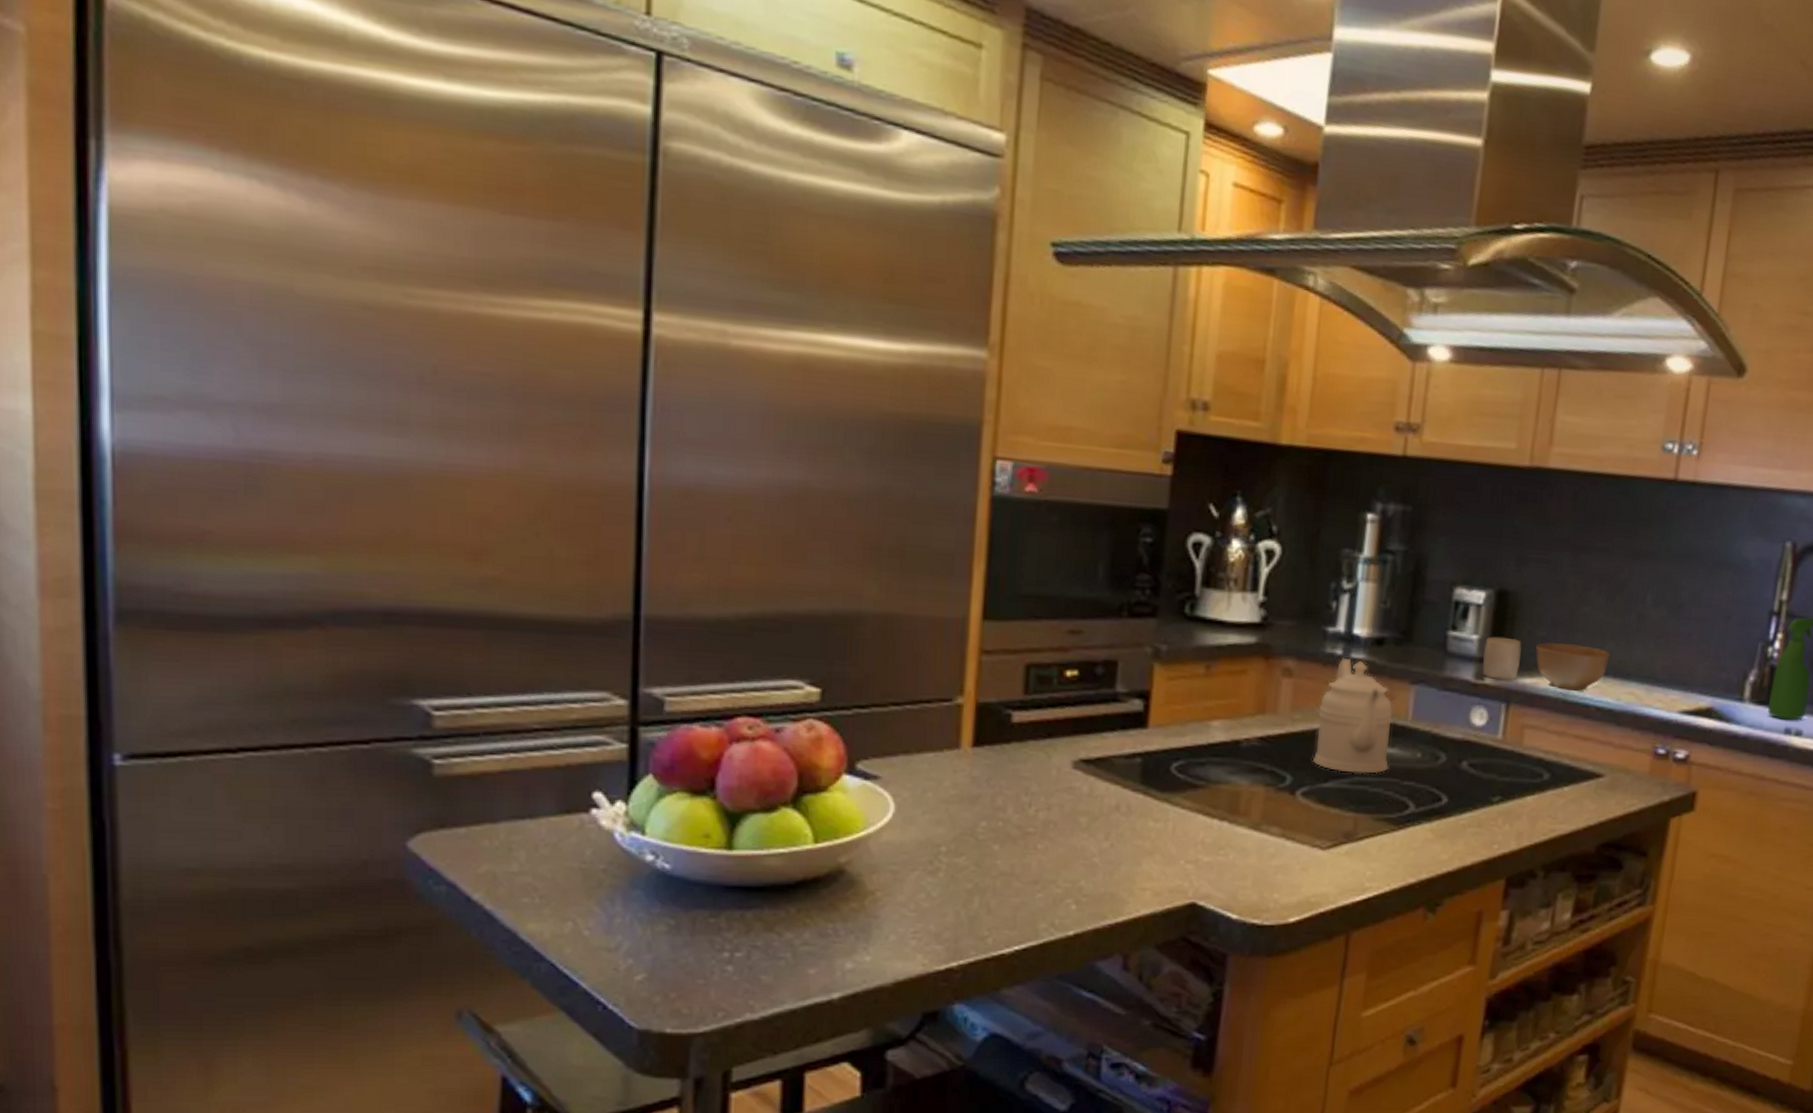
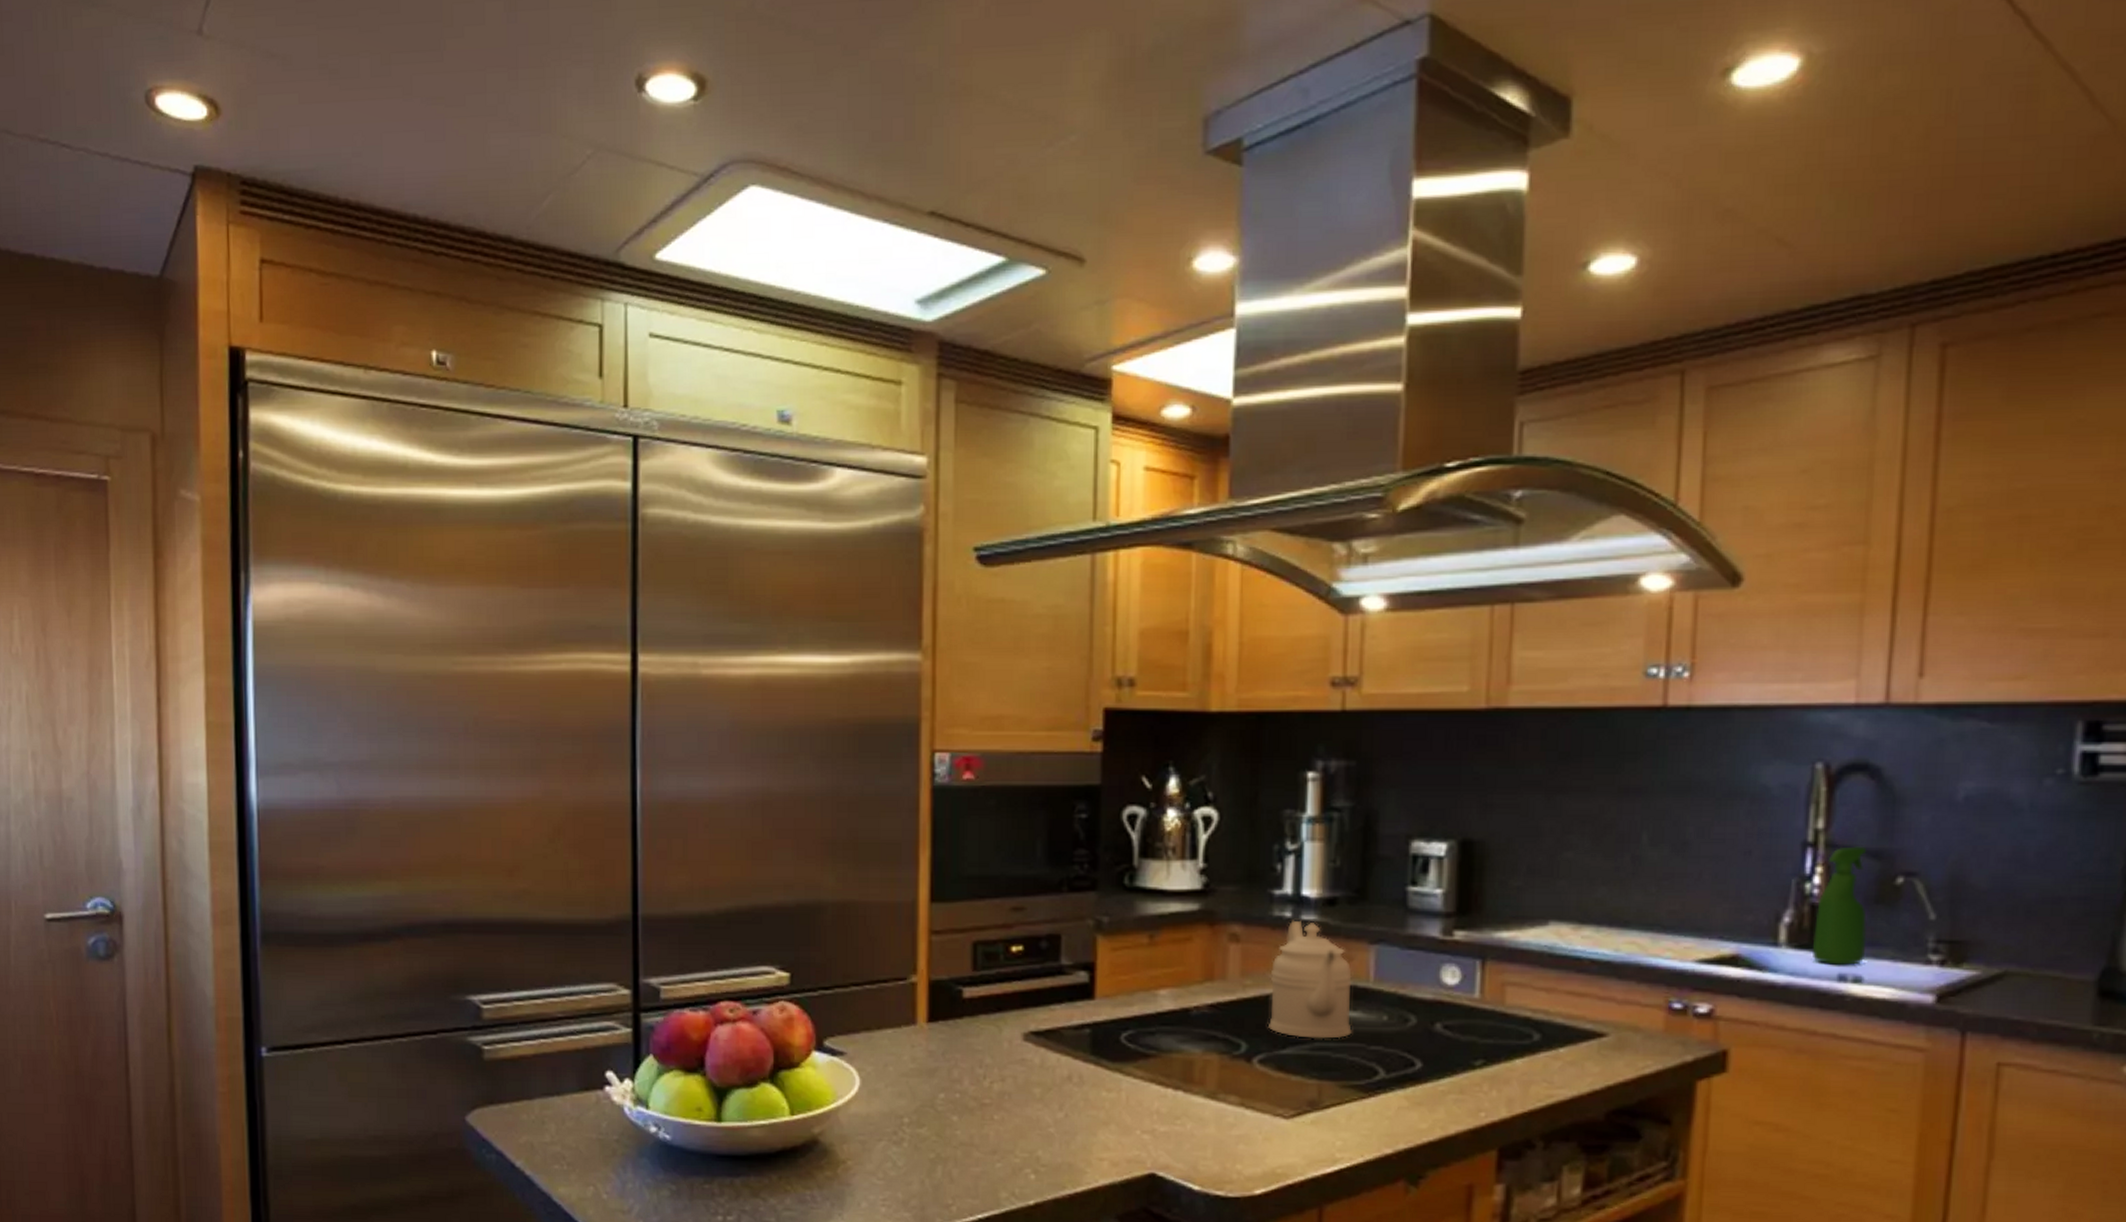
mug: present [1482,636,1522,681] -> none [1450,889,1494,936]
bowl: present [1535,642,1610,691] -> none [1510,891,1602,943]

